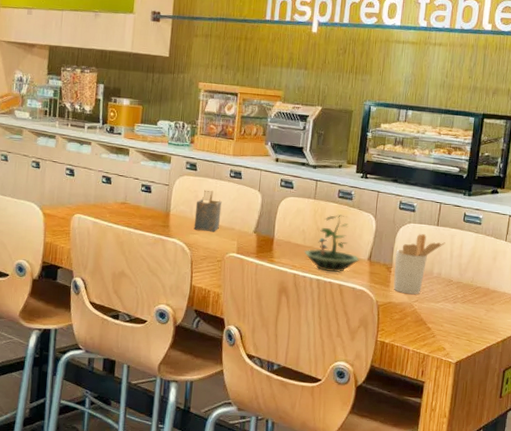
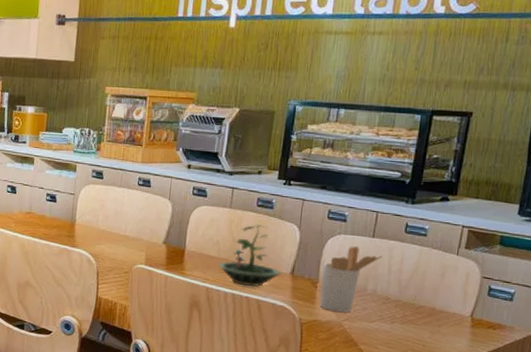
napkin holder: present [193,190,222,232] -> none [100,199,130,243]

